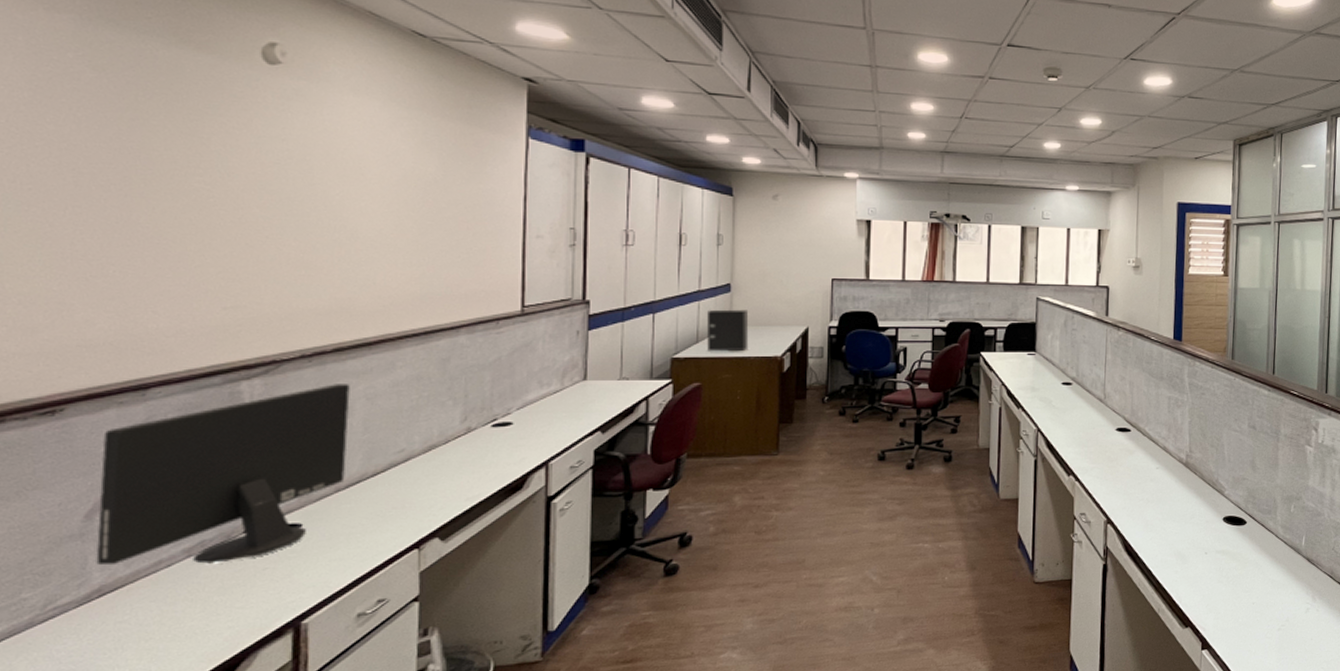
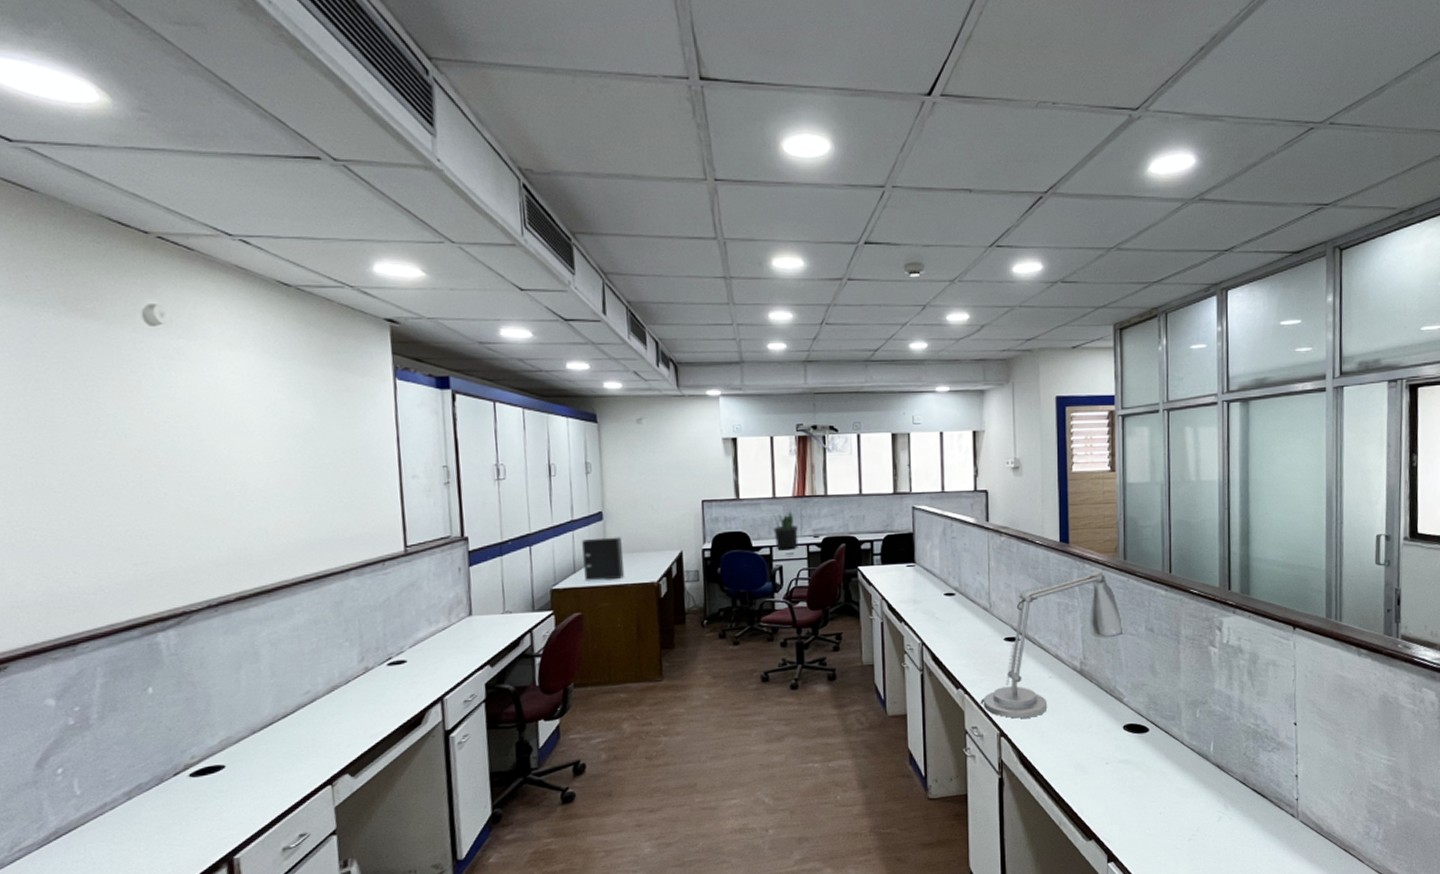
computer monitor: present [96,384,350,566] -> none [43,630,259,810]
planter: none [900,293,925,332] -> present [772,509,799,551]
desk lamp: none [1090,369,1229,507] -> present [980,571,1125,719]

